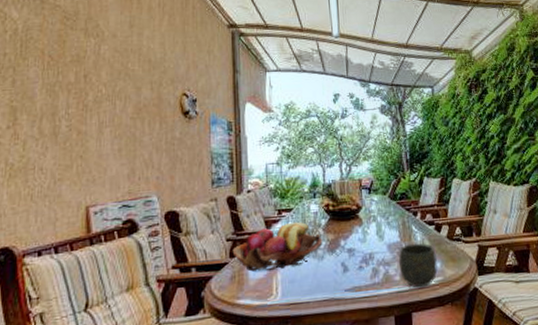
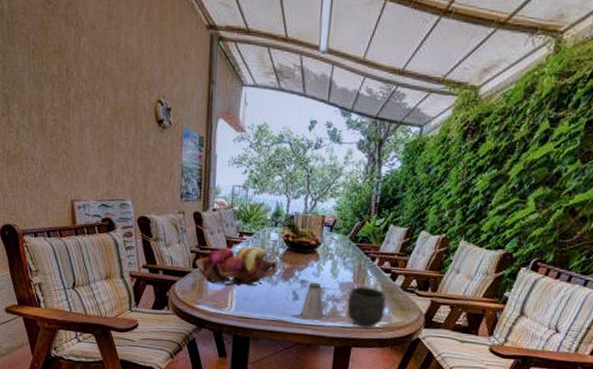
saltshaker: none [352,248,378,290] -> present [300,282,324,319]

